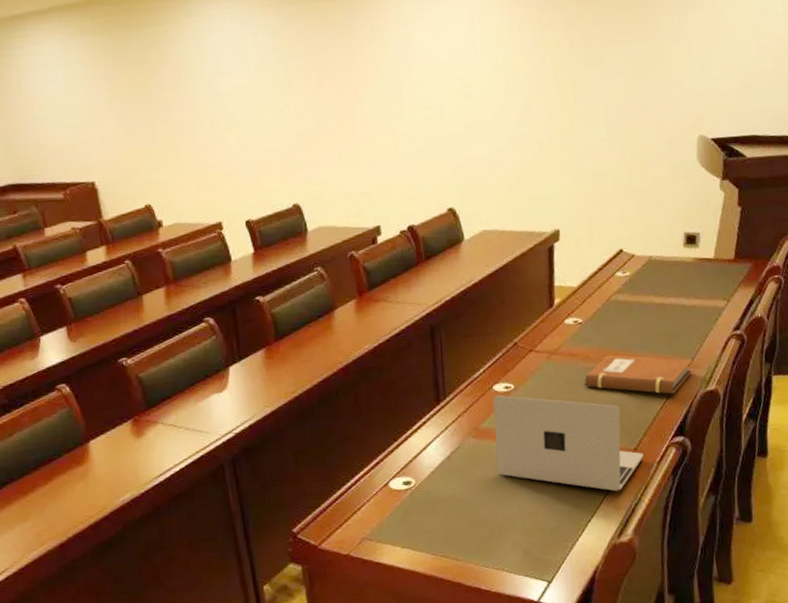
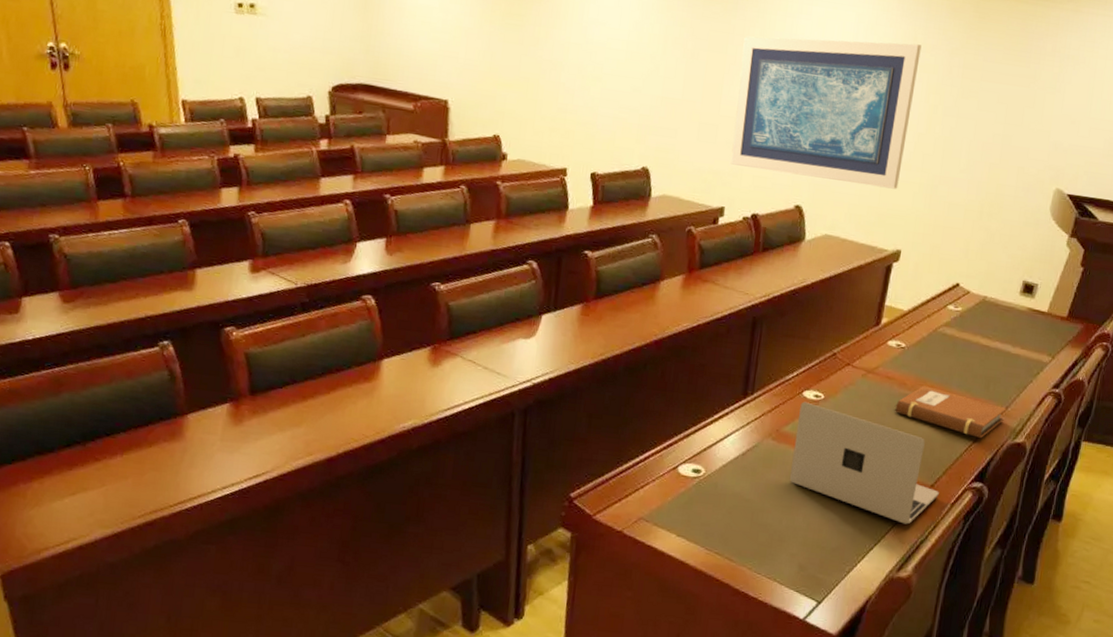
wall art: none [364,24,544,183] -> present [730,36,922,189]

